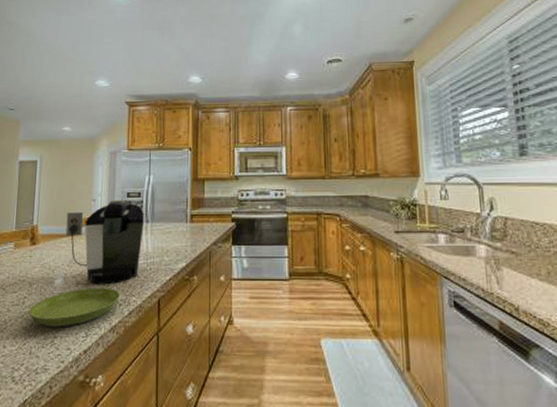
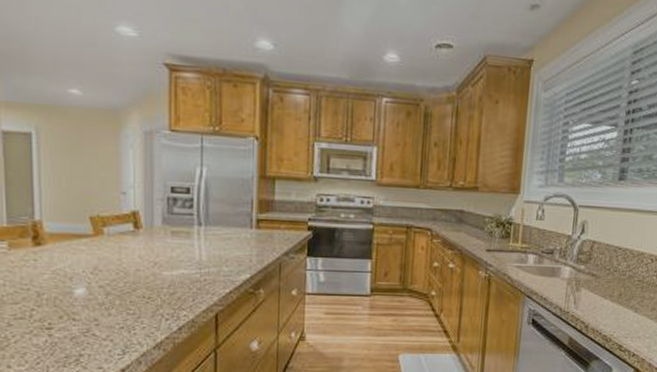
saucer: present [28,287,121,327] -> none [40,299,167,344]
coffee maker: present [66,199,144,285] -> none [85,194,195,297]

